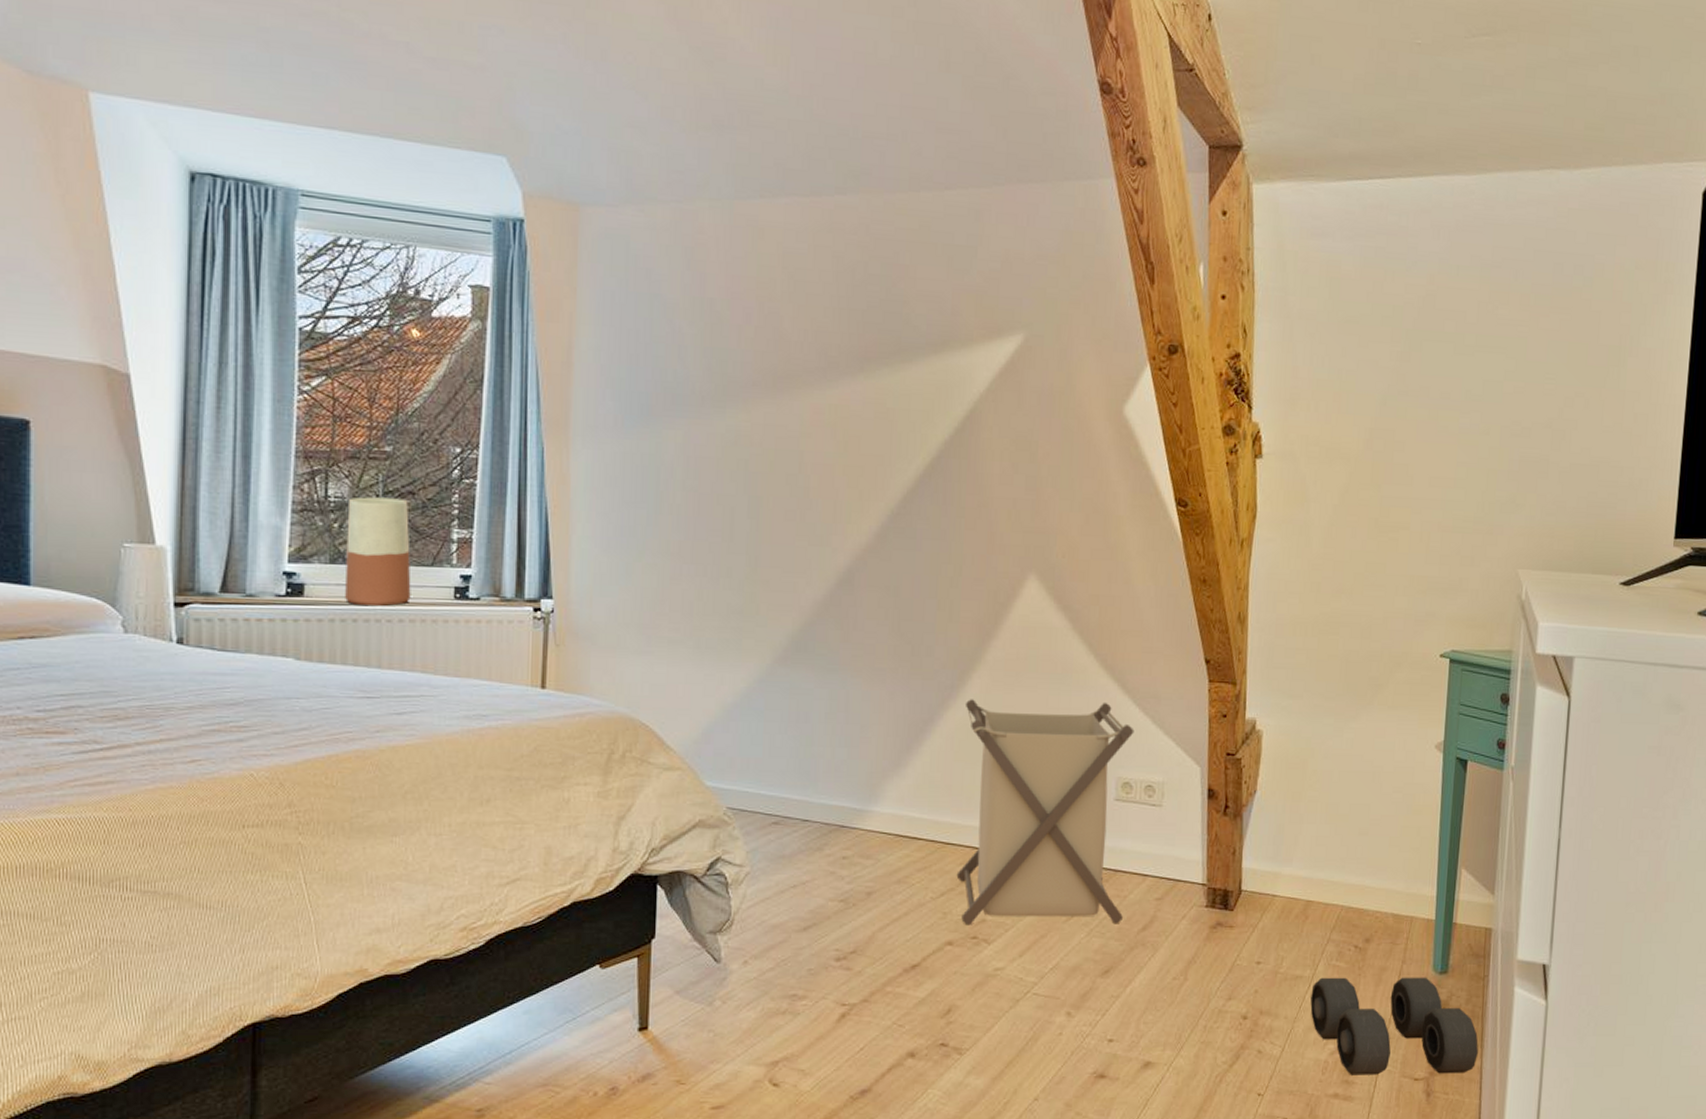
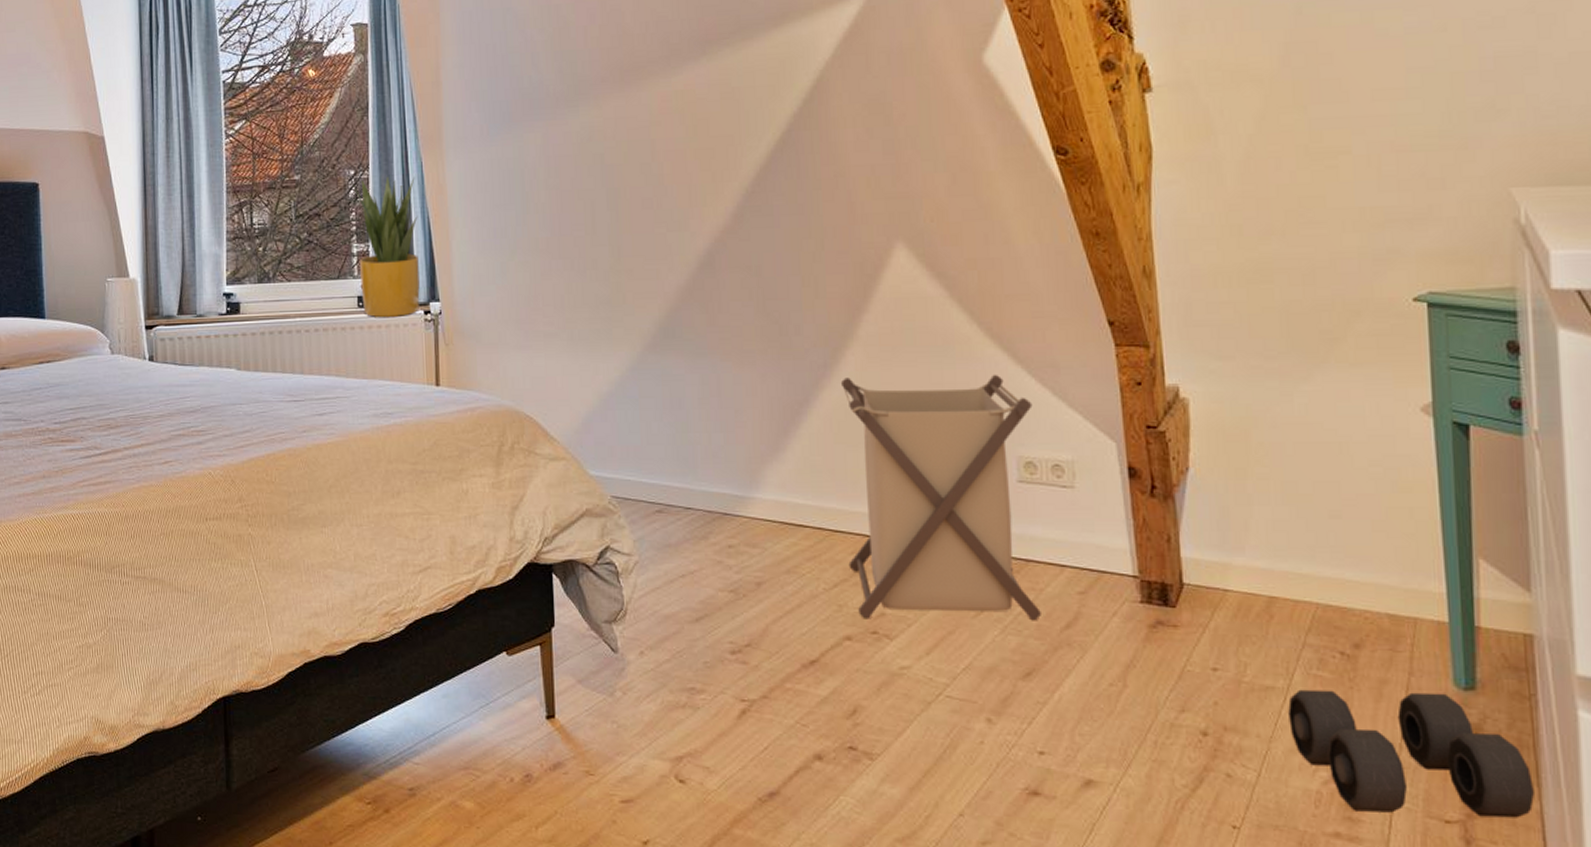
vase: present [345,497,411,607] -> none [269,220,323,319]
planter: none [456,459,534,613] -> present [351,176,420,318]

